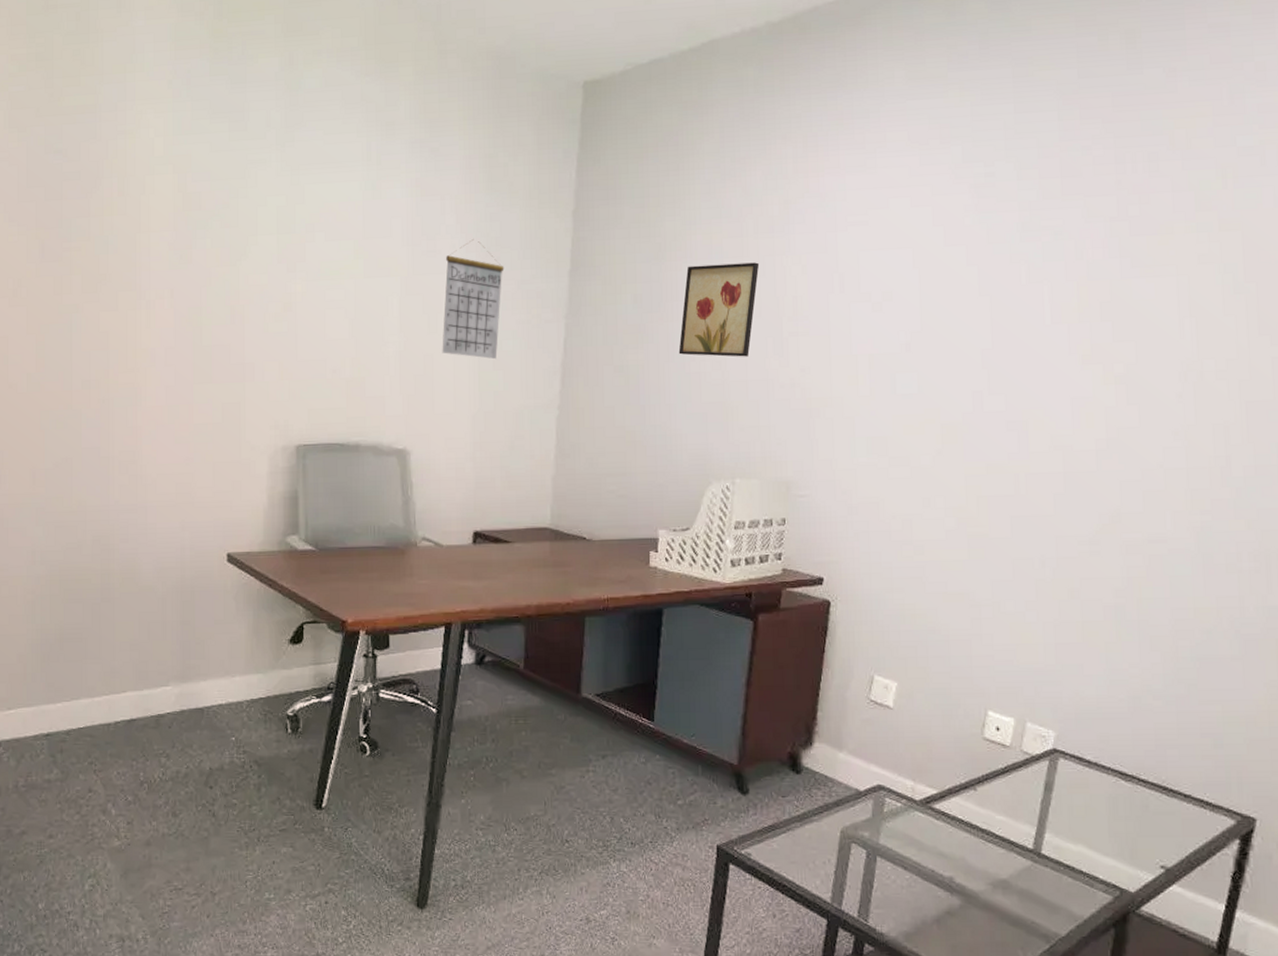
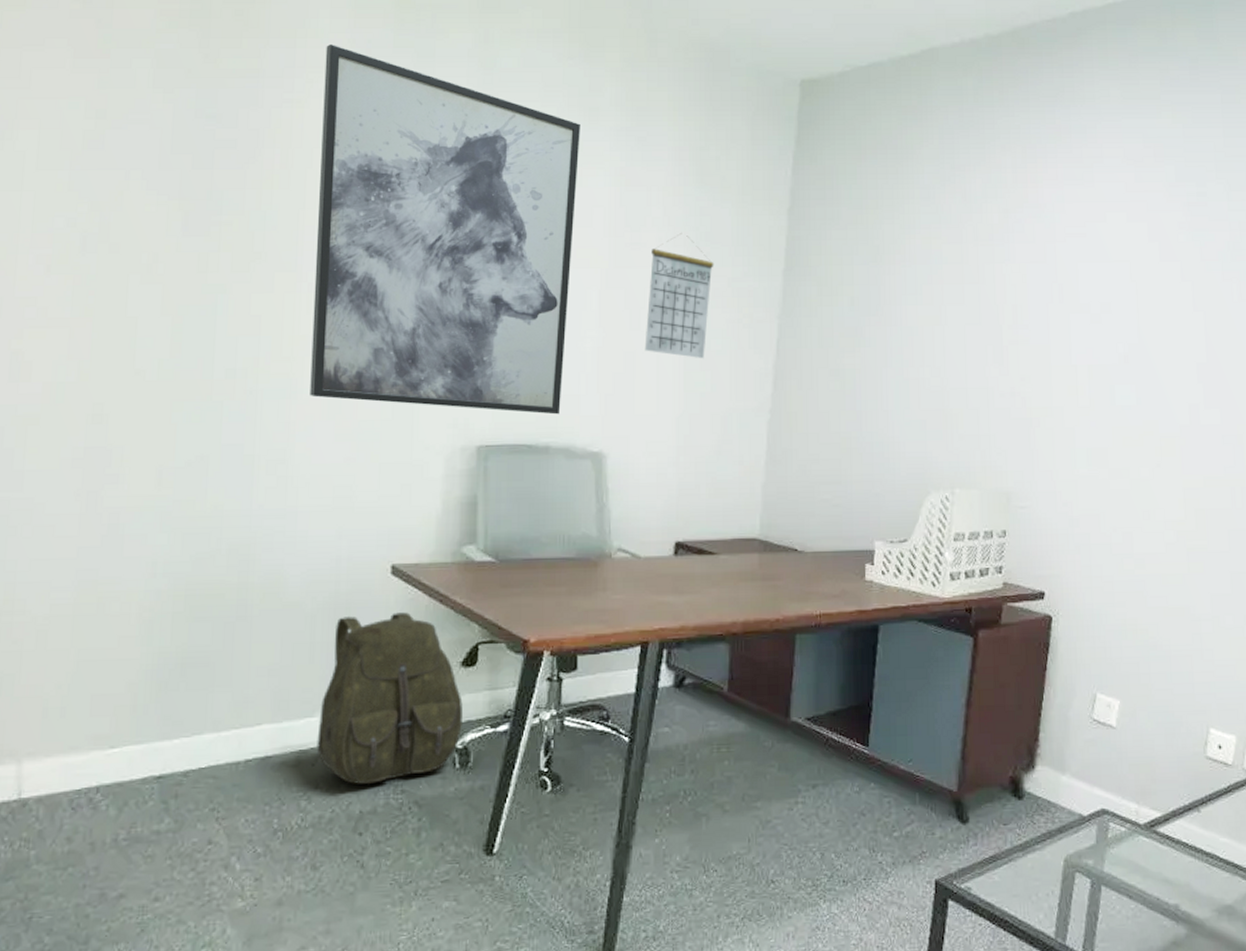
wall art: none [151,76,379,415] -> present [310,43,580,415]
backpack: none [172,595,292,745] -> present [317,612,463,784]
wall art: present [678,262,760,357] -> none [896,269,979,364]

